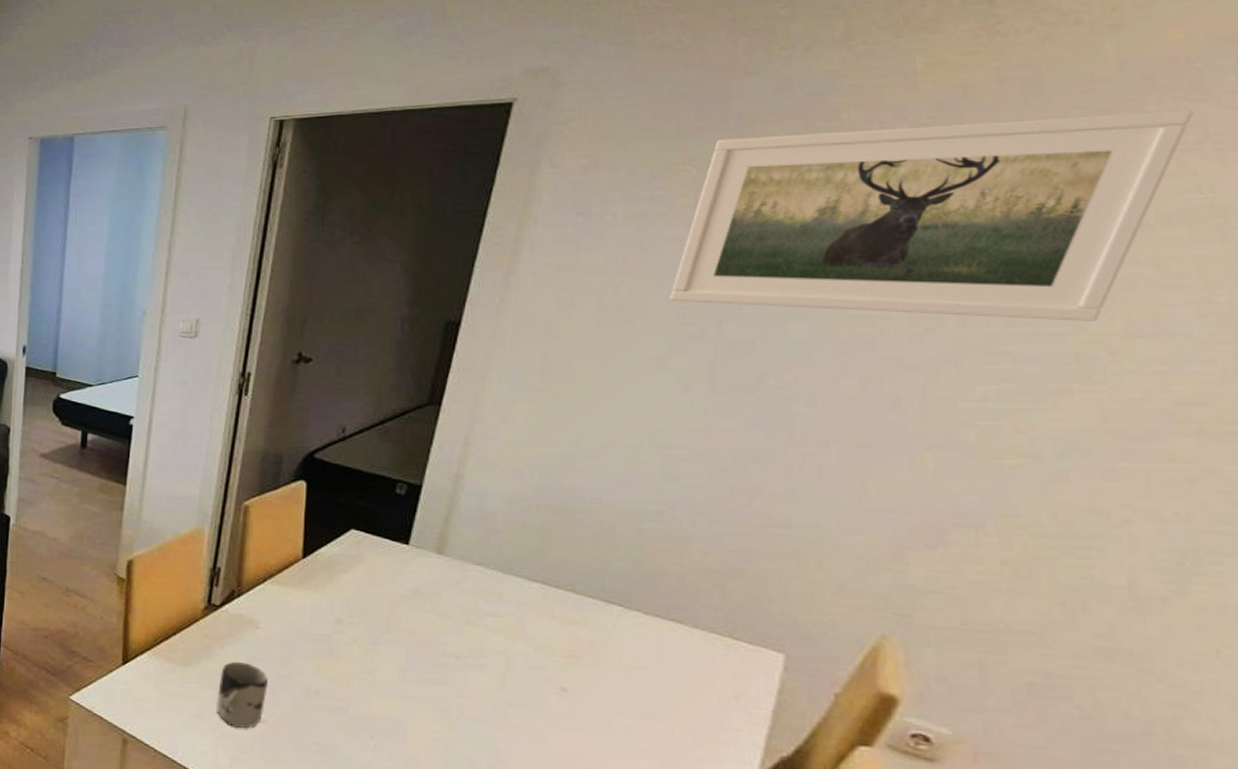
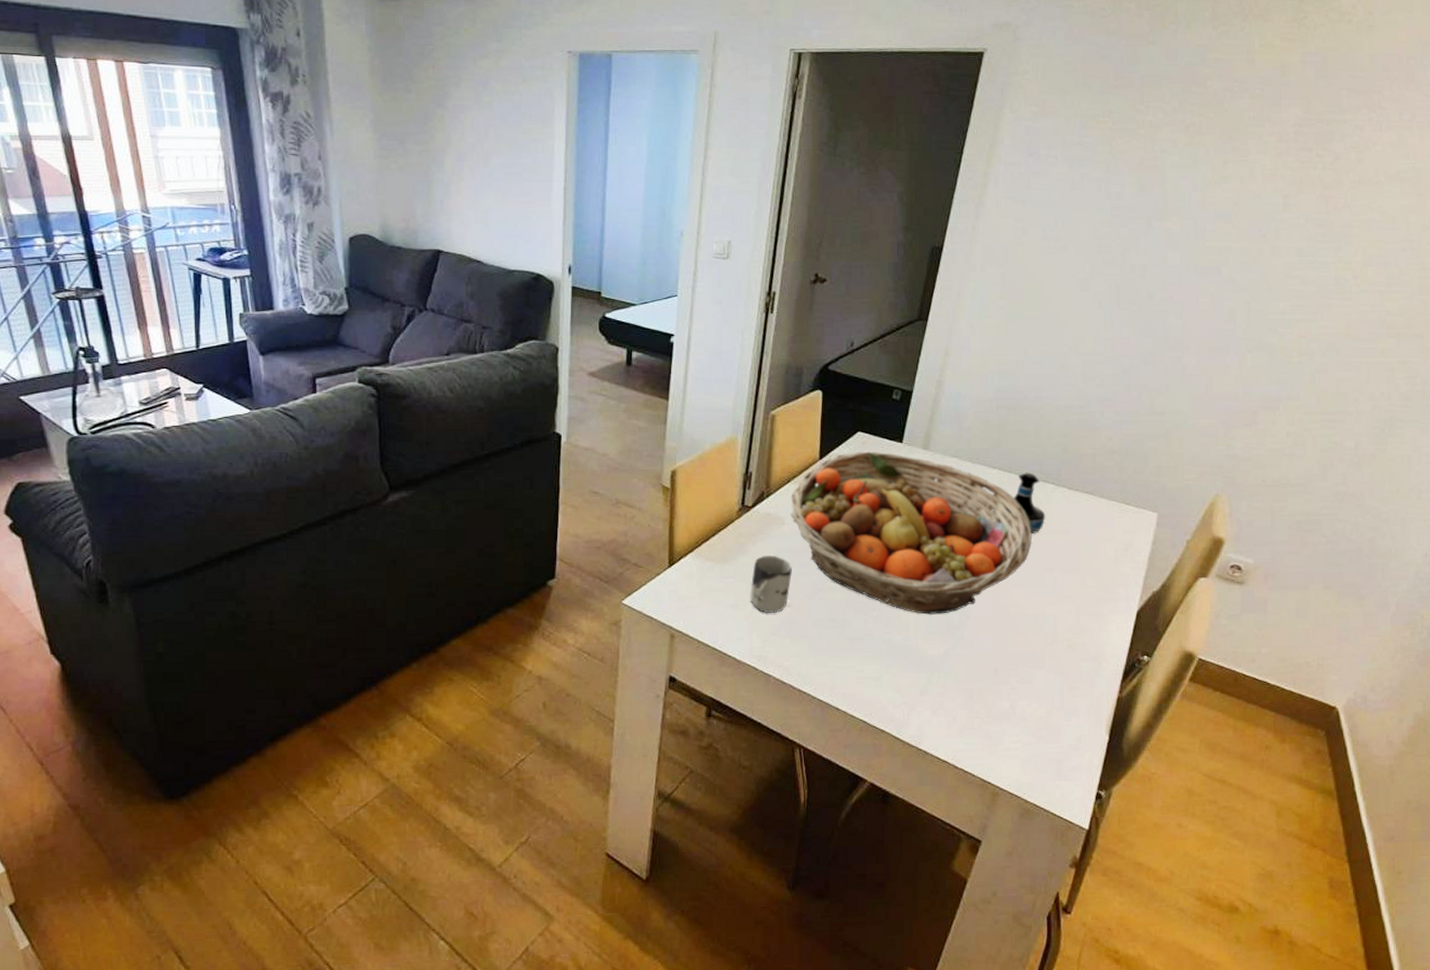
fruit basket: none [266,551,591,754] -> present [790,451,1032,615]
tequila bottle: none [541,589,611,667] -> present [998,472,1046,535]
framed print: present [669,110,1193,321] -> none [1091,96,1408,253]

